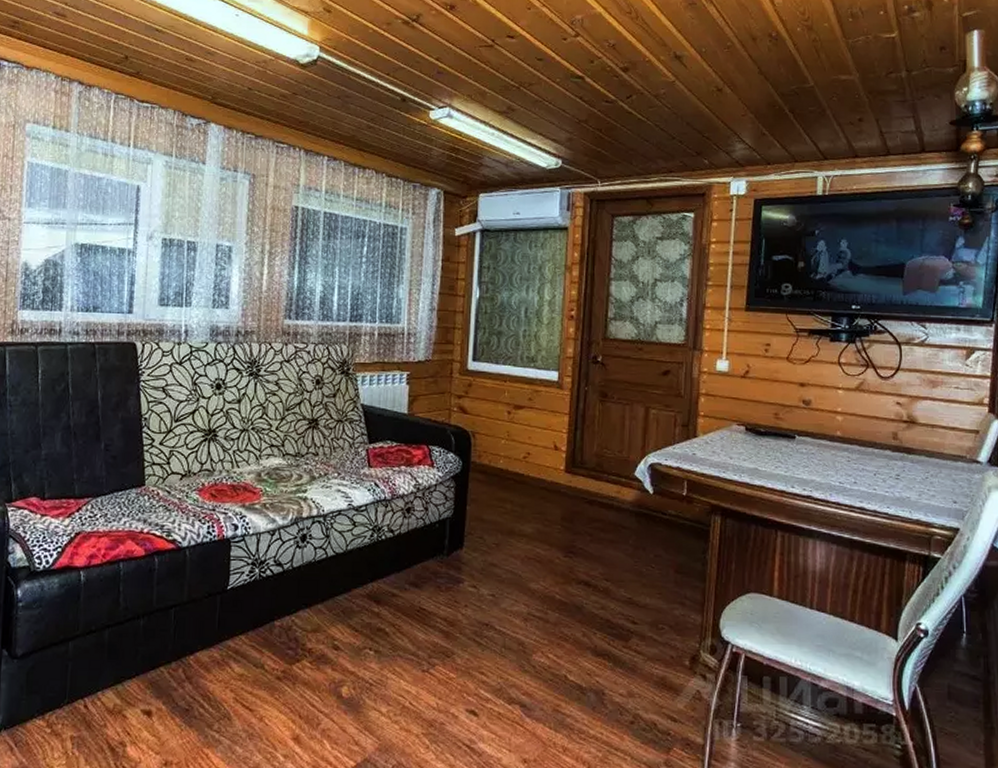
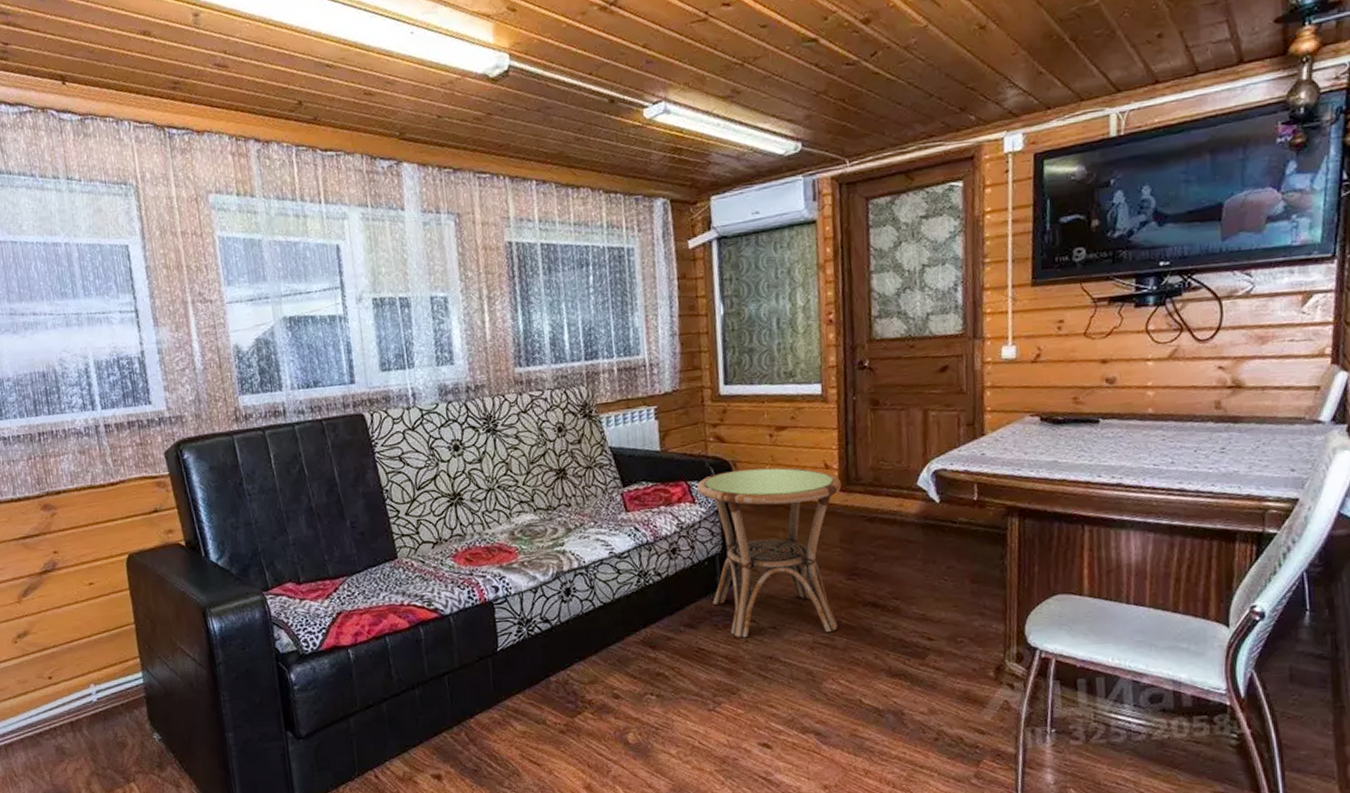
side table: none [437,441,568,606] -> present [697,468,842,638]

